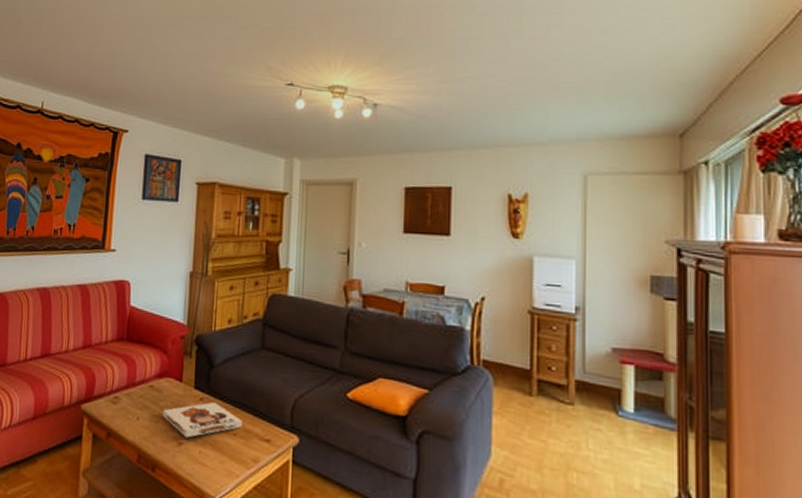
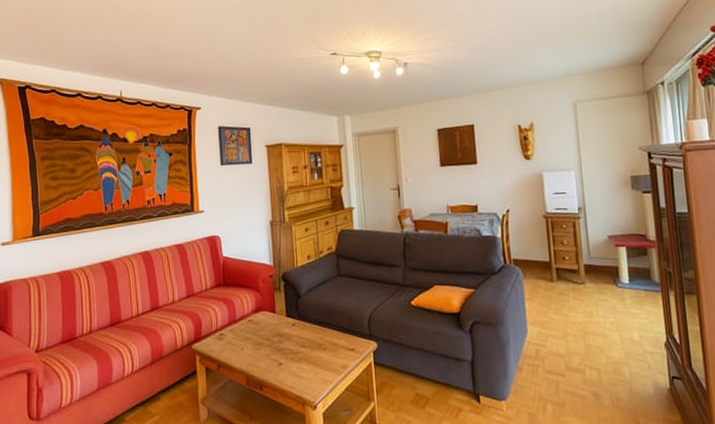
board game: present [162,402,242,438] -> none [262,326,330,358]

